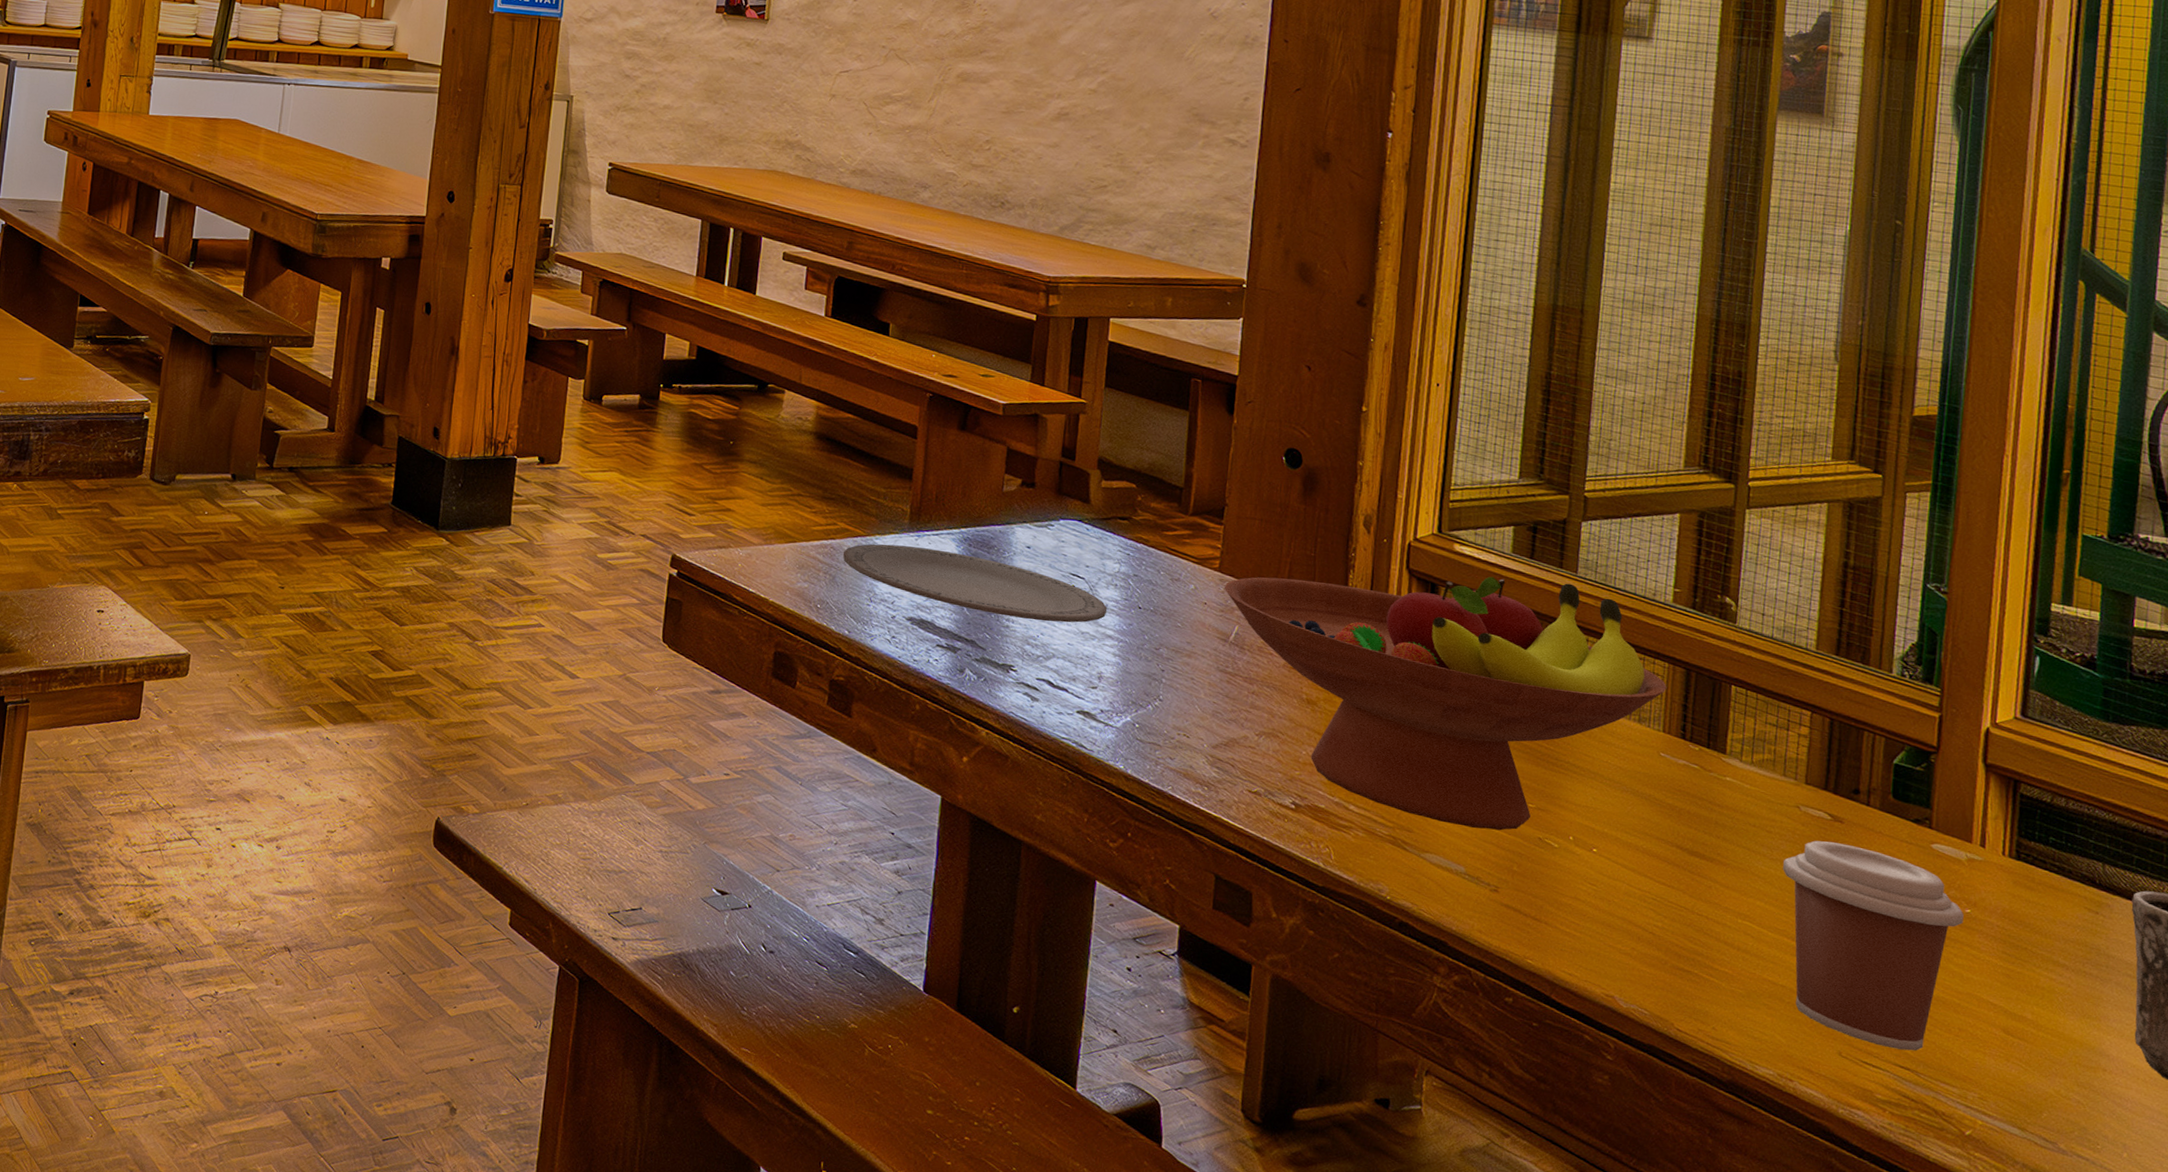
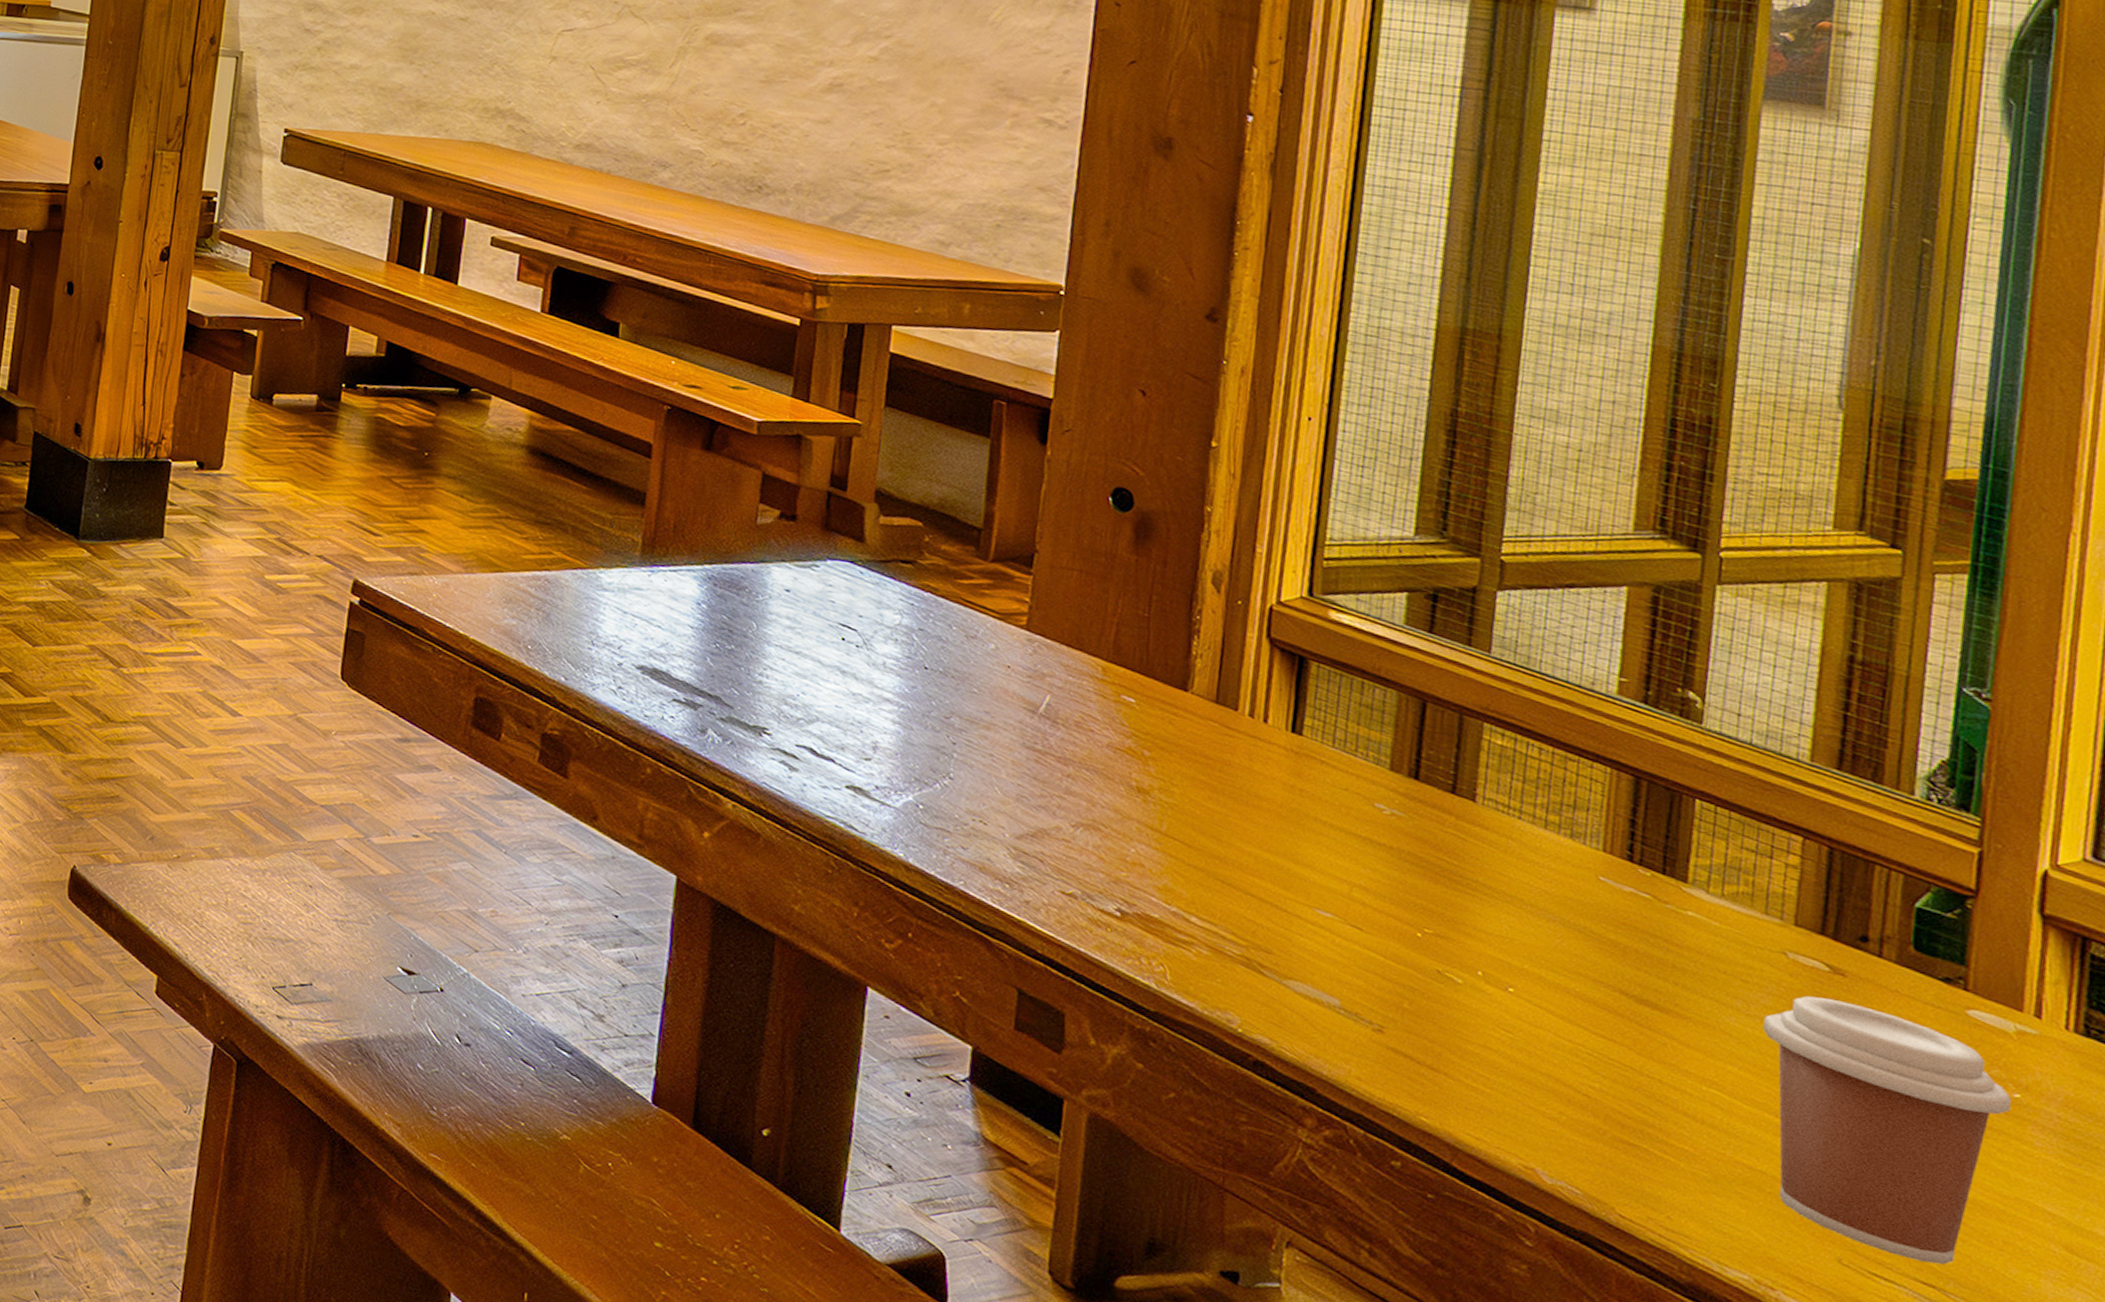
plate: present [842,544,1108,623] -> none [559,578,886,682]
fruit bowl: present [1225,576,1667,831] -> none [1033,638,1609,959]

